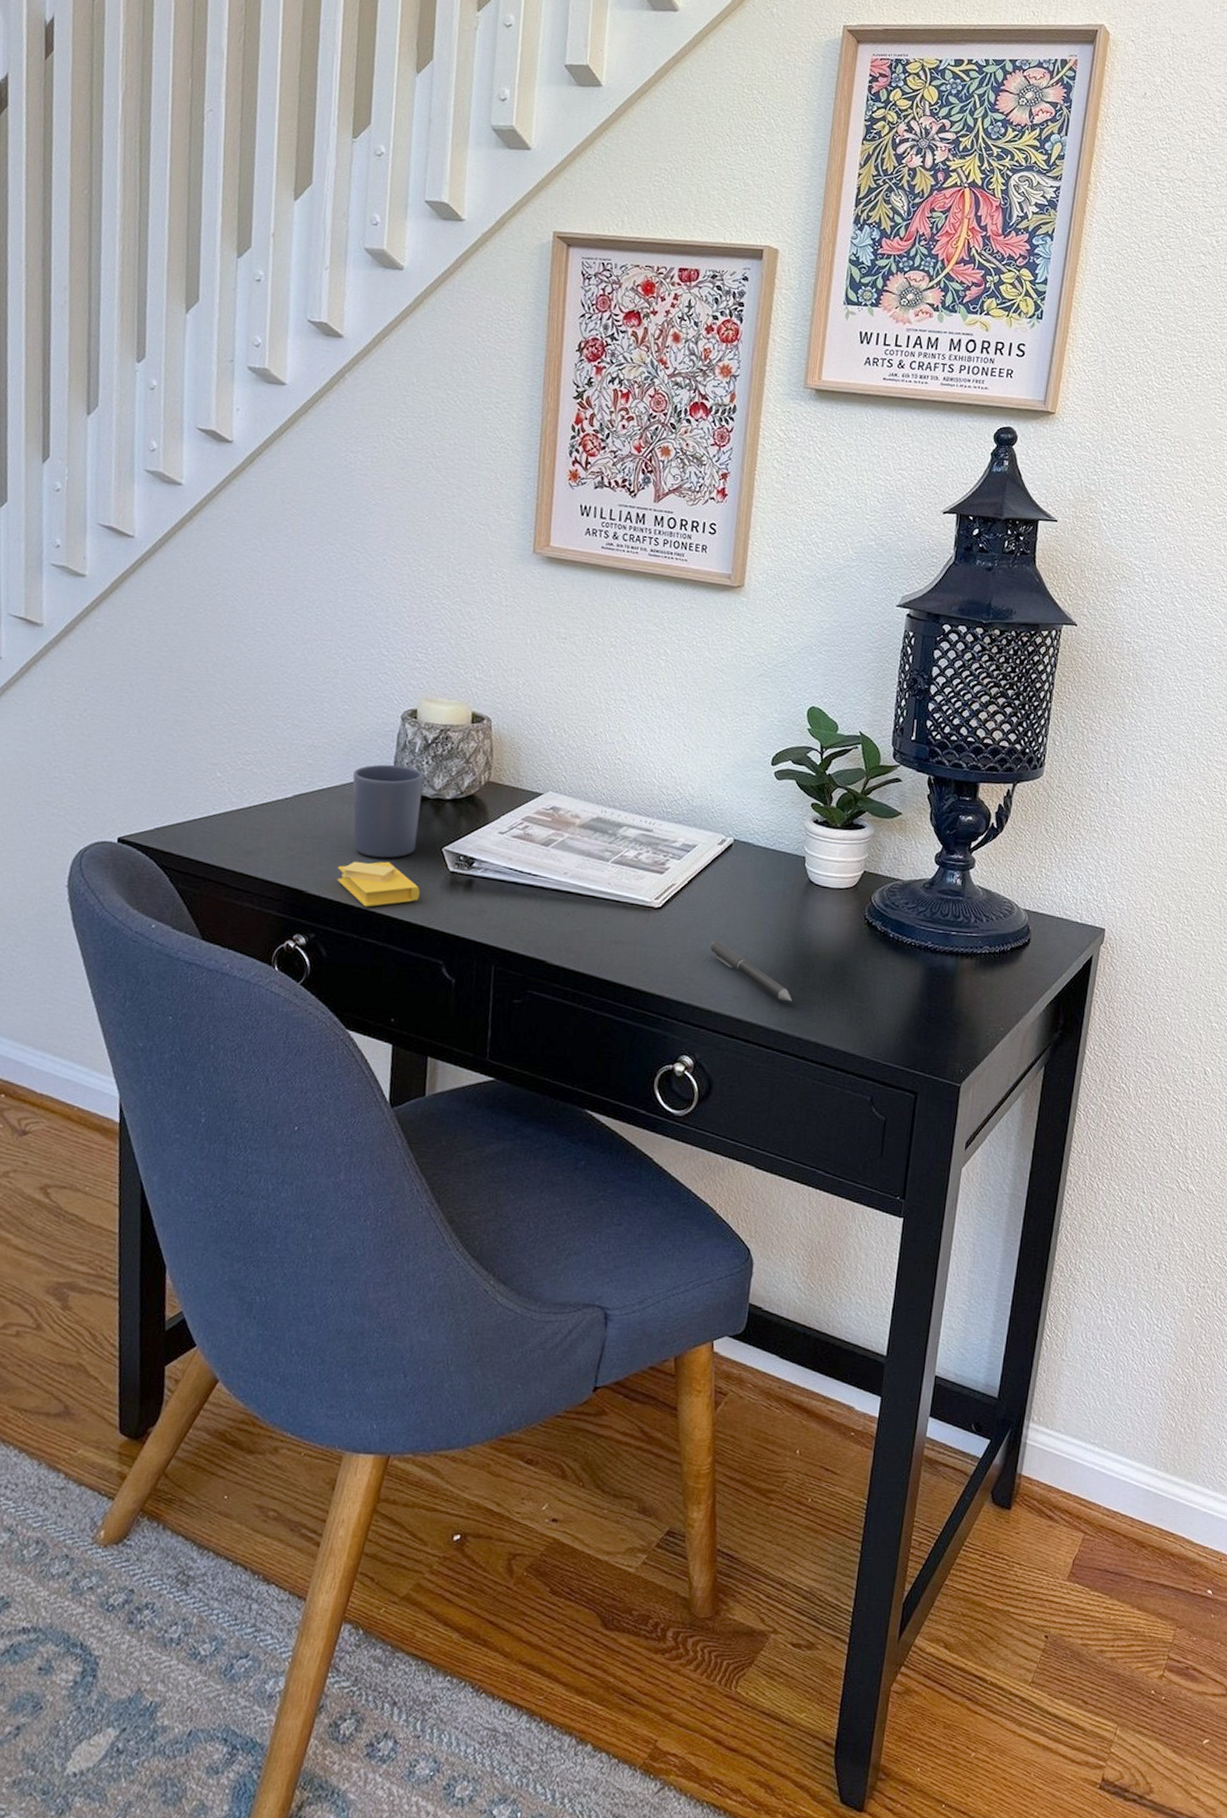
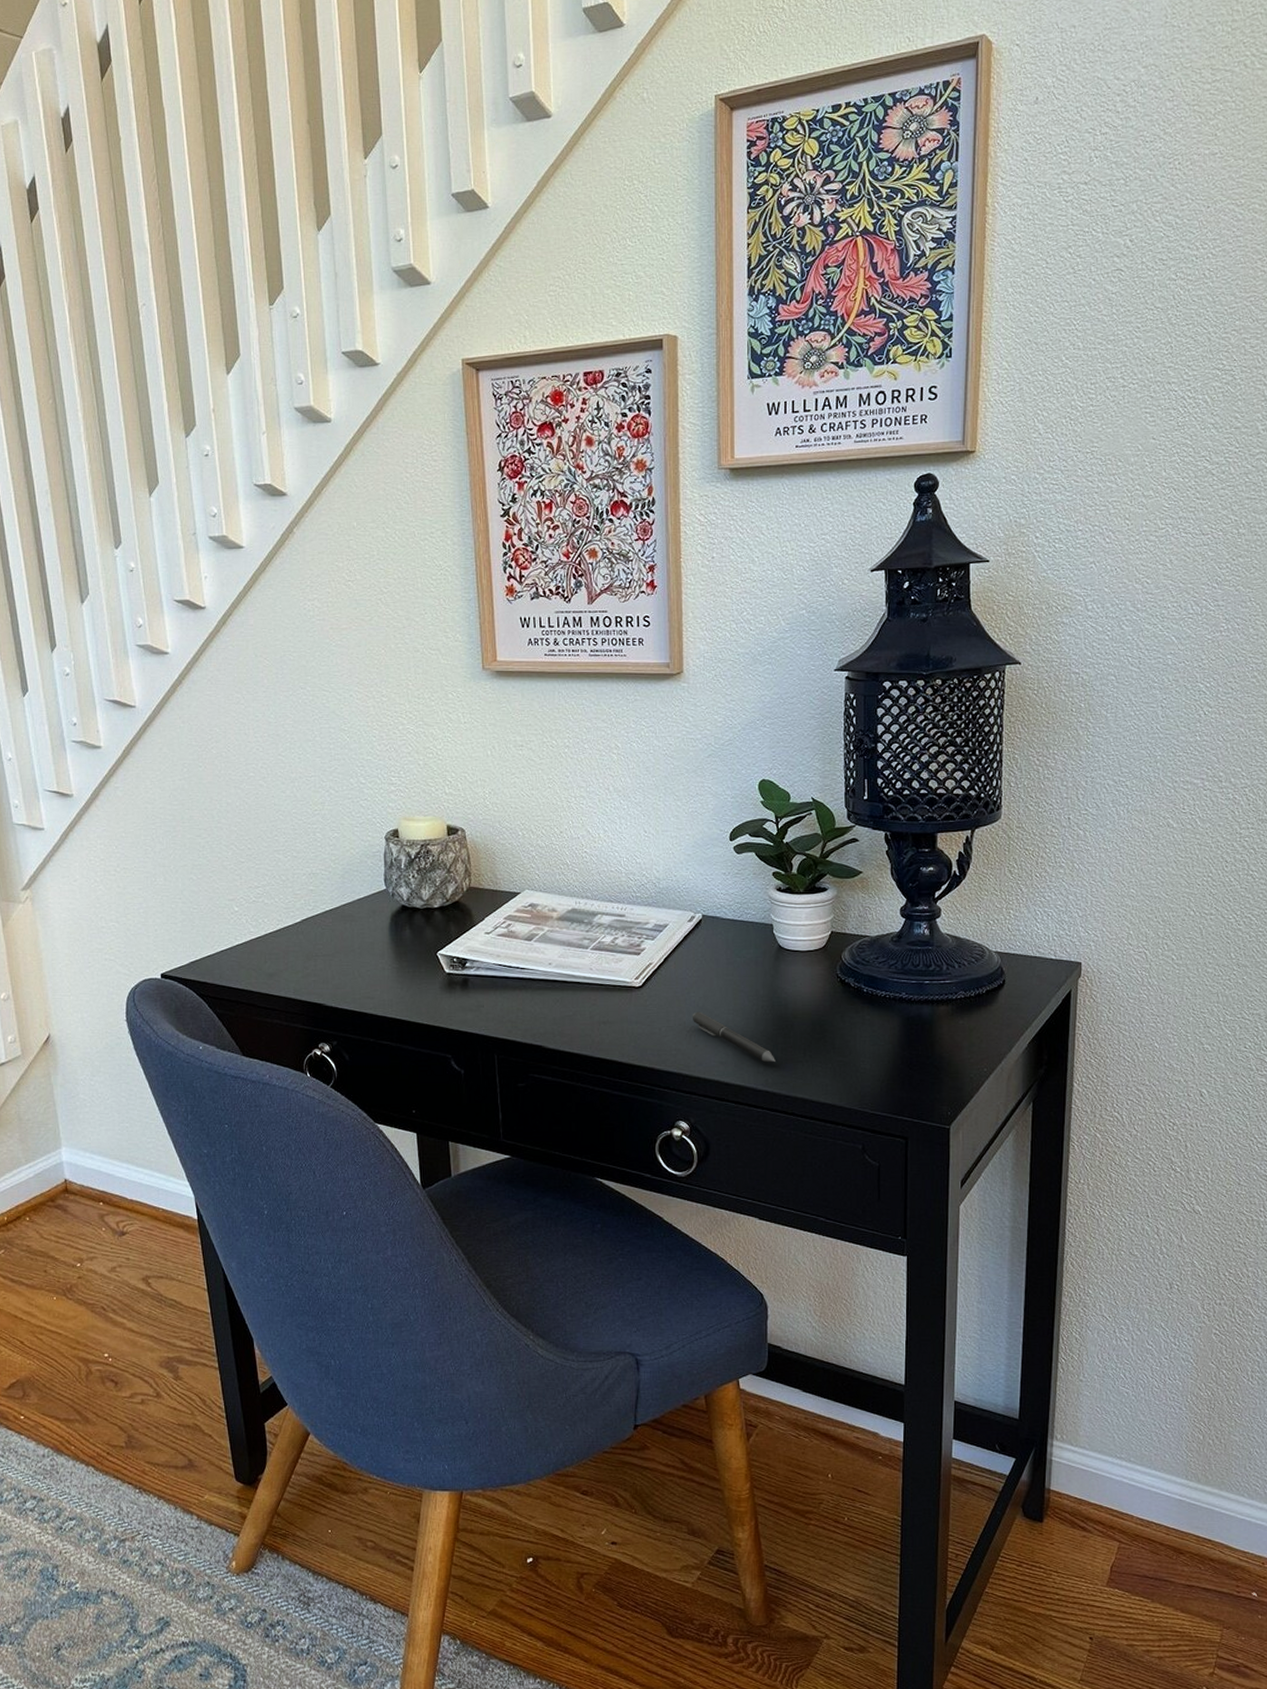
sticky notes: present [337,861,420,907] -> none [348,970,422,1013]
mug: present [352,764,424,859] -> none [350,882,414,968]

